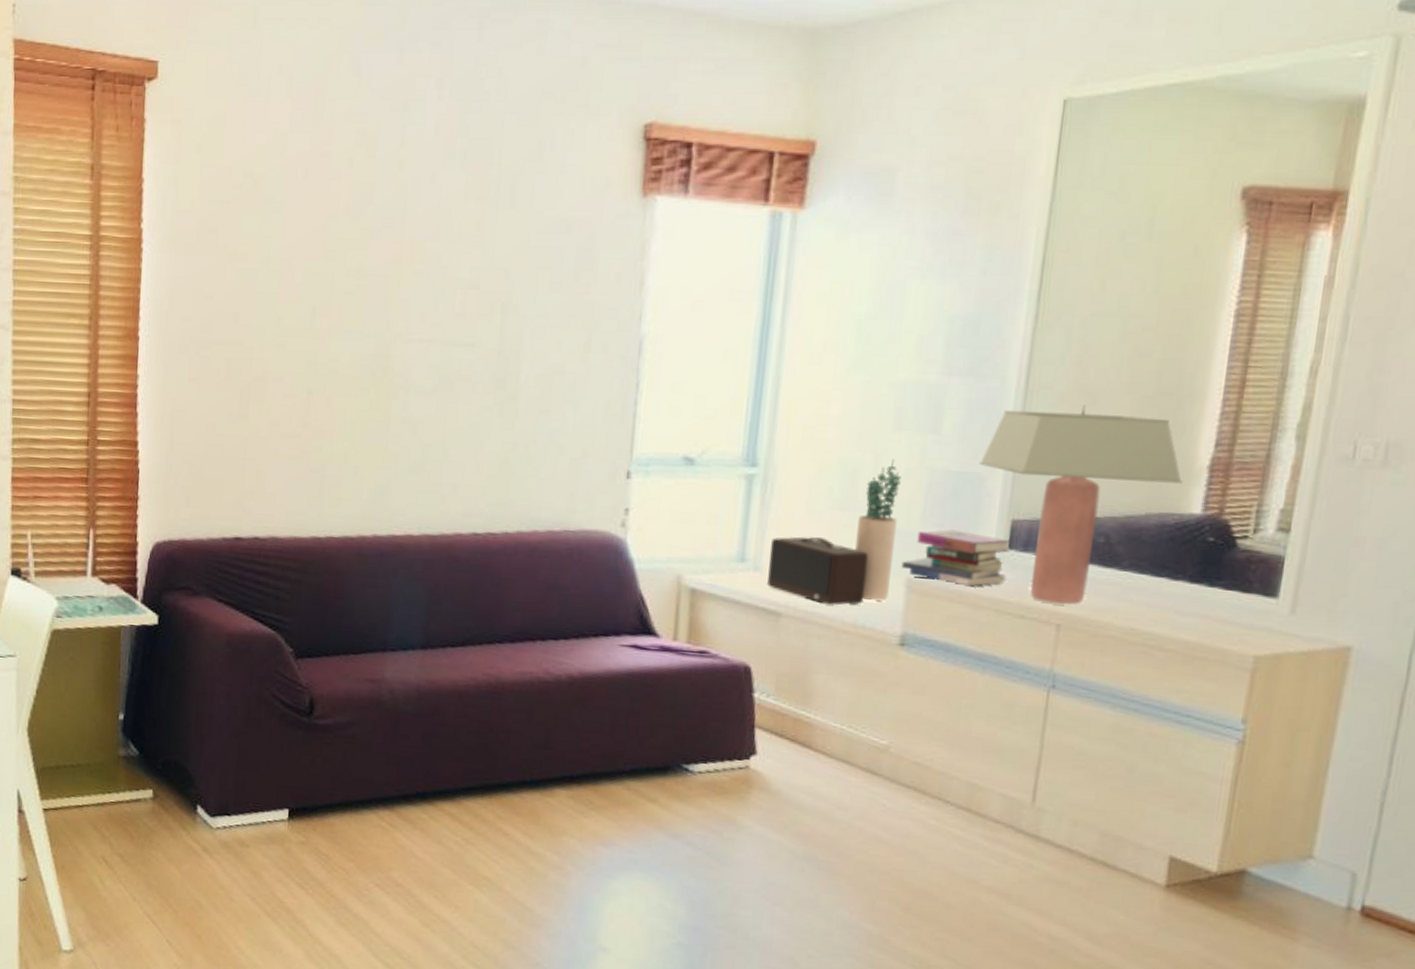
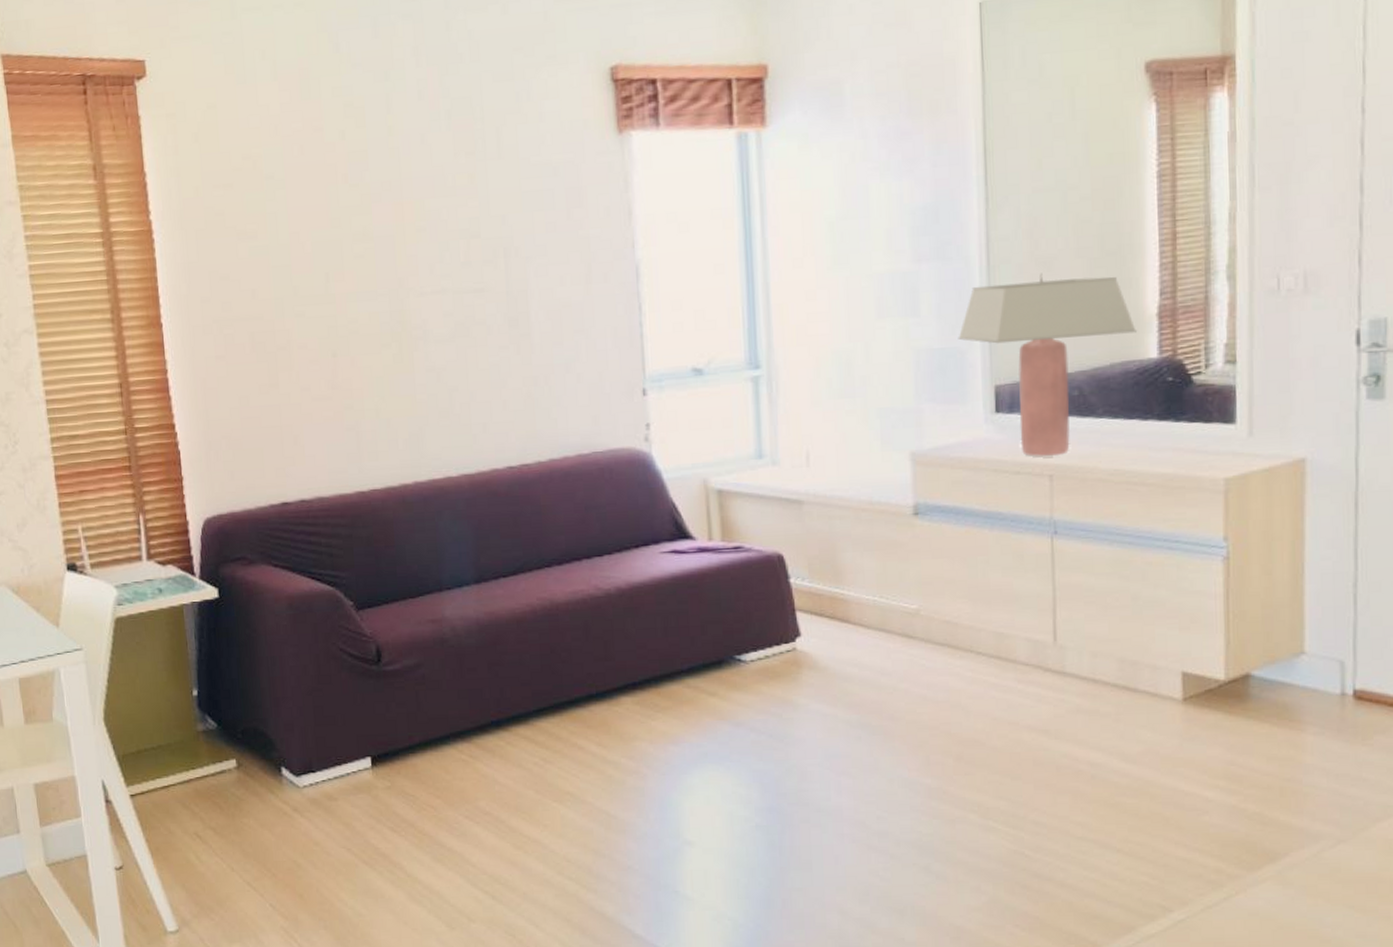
speaker: present [767,536,869,606] -> none [783,426,875,487]
vase: present [855,459,901,602] -> none [859,345,896,478]
books: present [901,529,1011,587] -> none [903,402,999,453]

